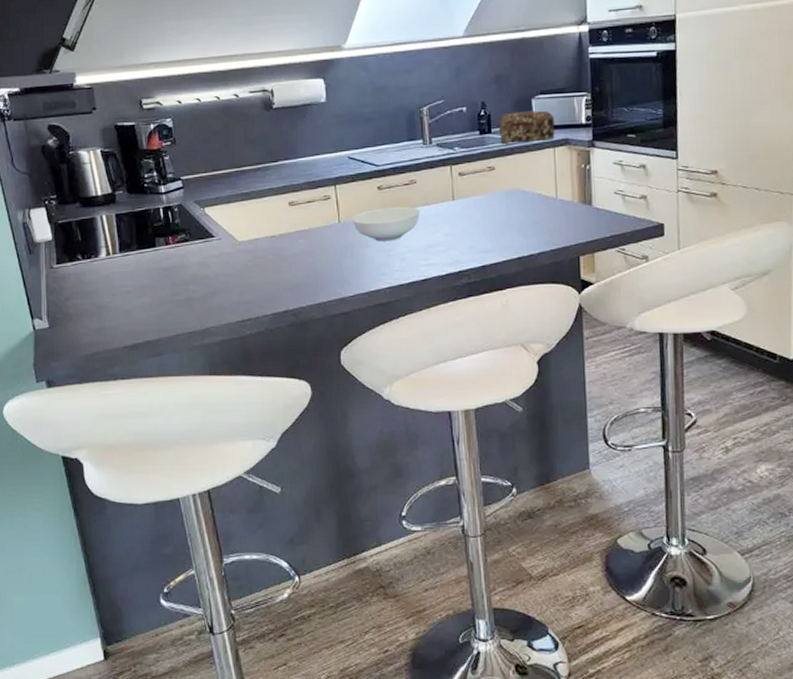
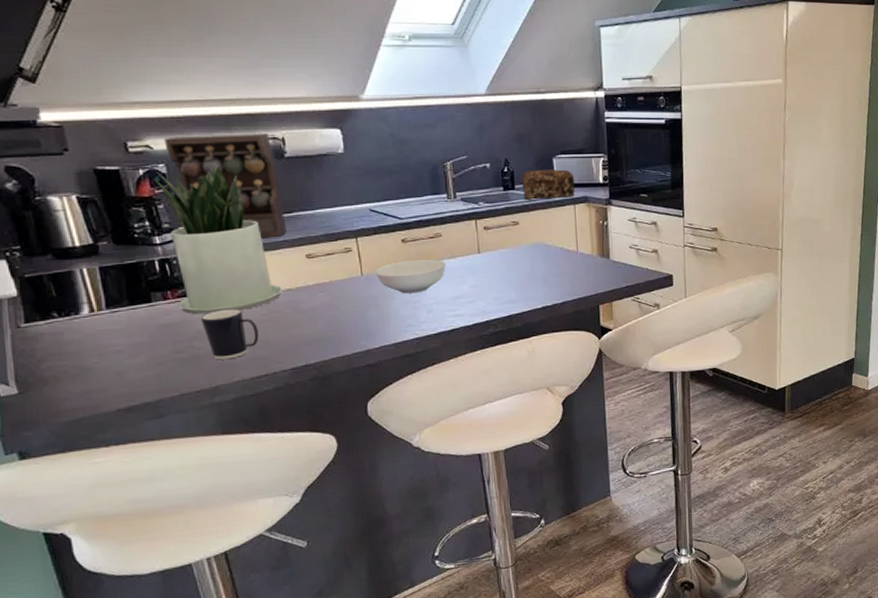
planter: none [162,118,266,259] -> present [154,165,282,315]
spice rack: none [172,86,272,187] -> present [164,133,287,239]
mug: none [195,254,244,303] -> present [200,309,259,360]

